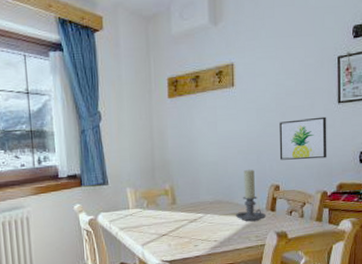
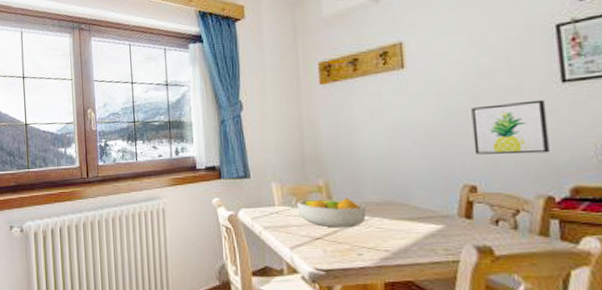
fruit bowl: none [147,199,203,225] -> present [296,198,367,228]
candle holder: present [235,169,266,222] -> none [413,164,458,230]

